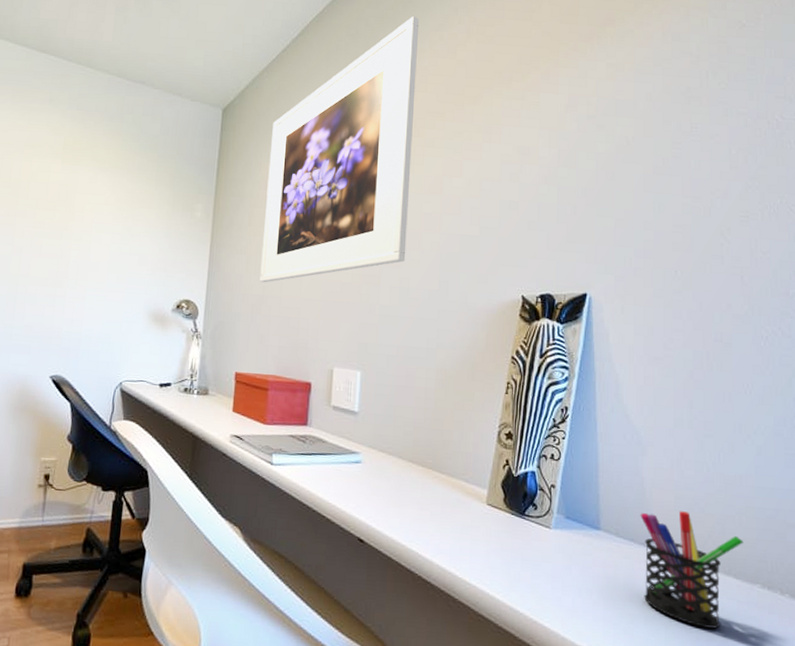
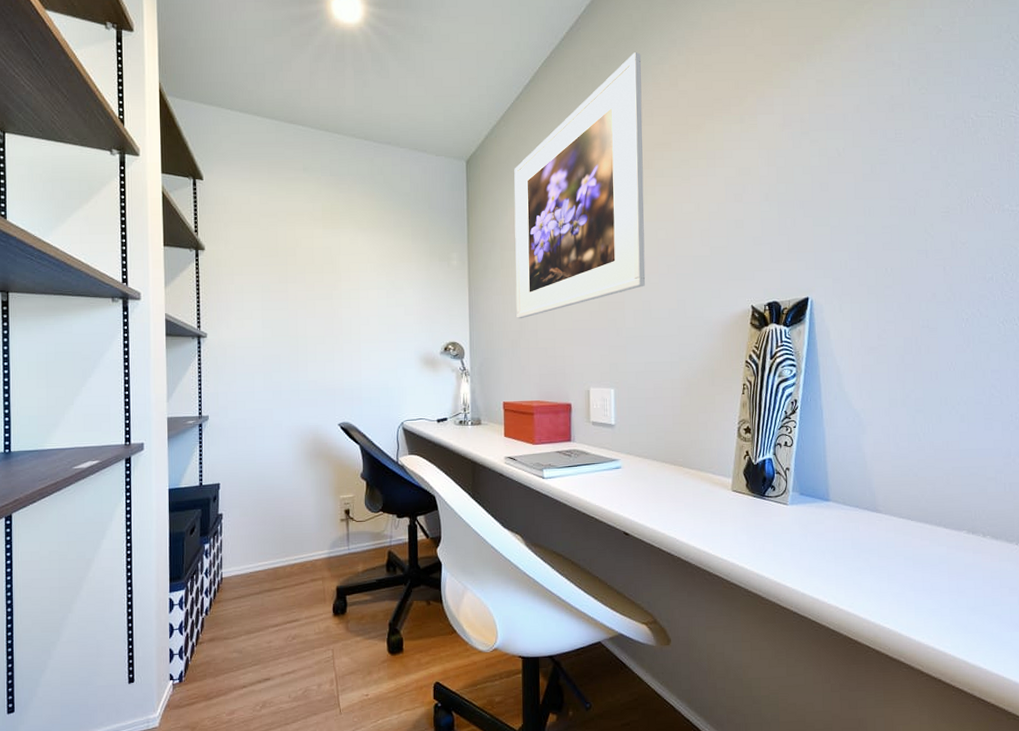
pen holder: present [640,511,743,629] -> none [863,477,951,572]

